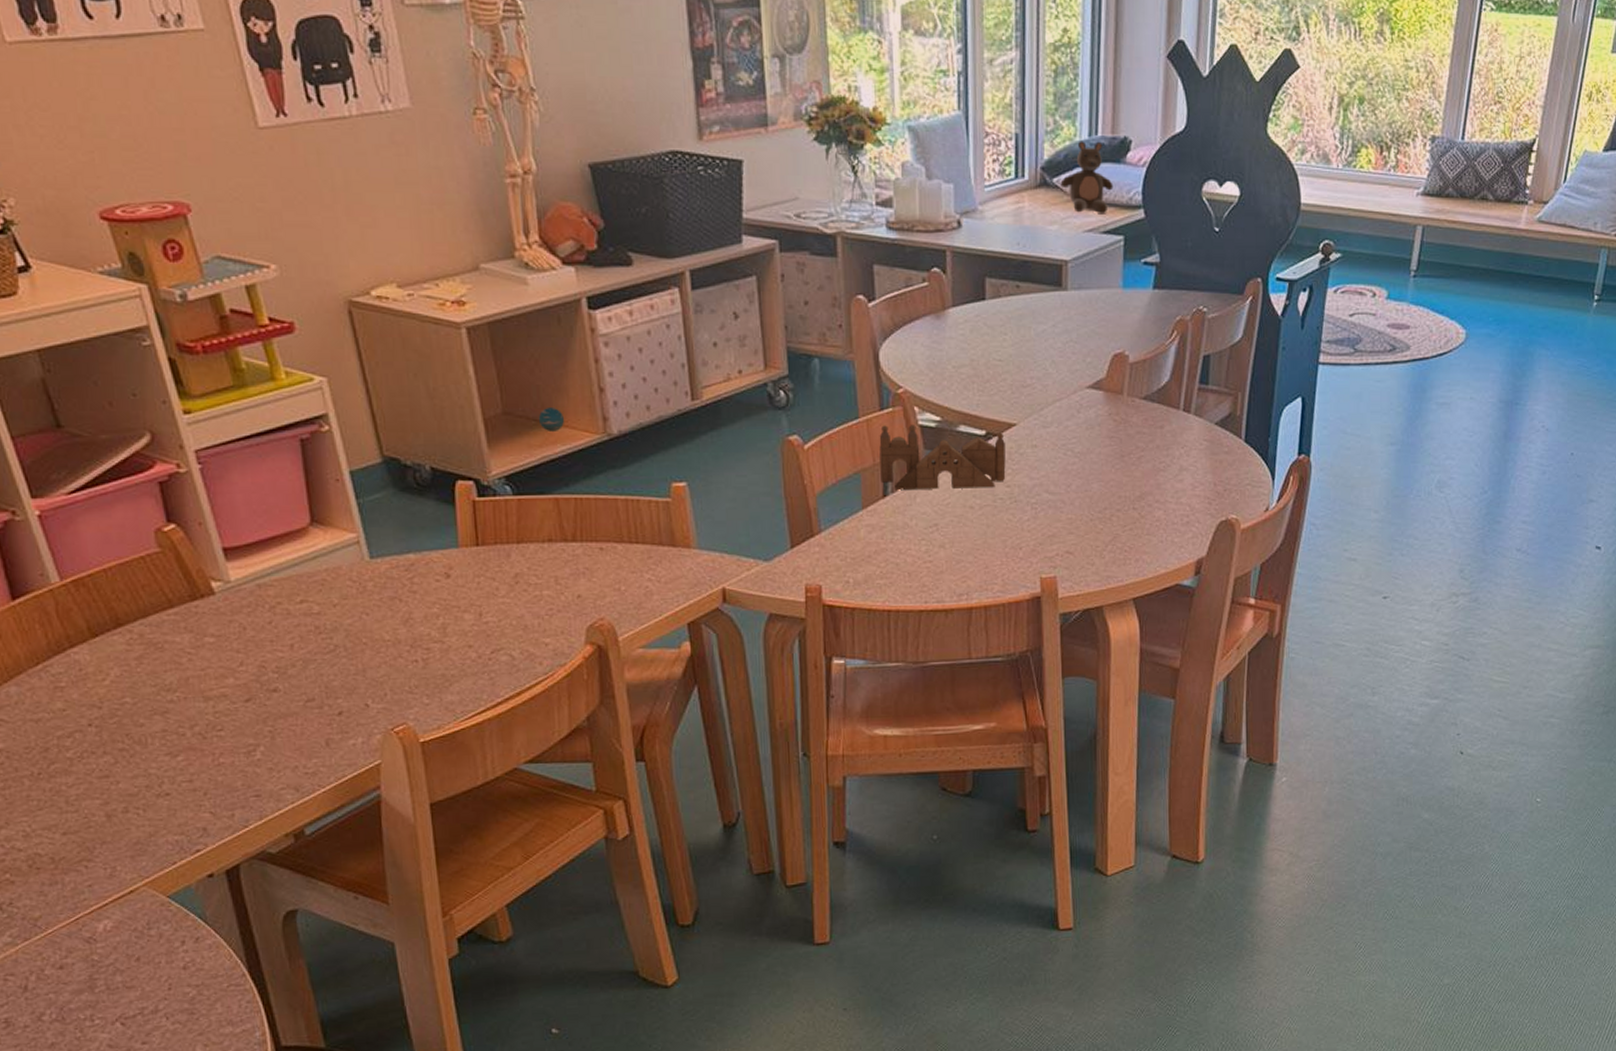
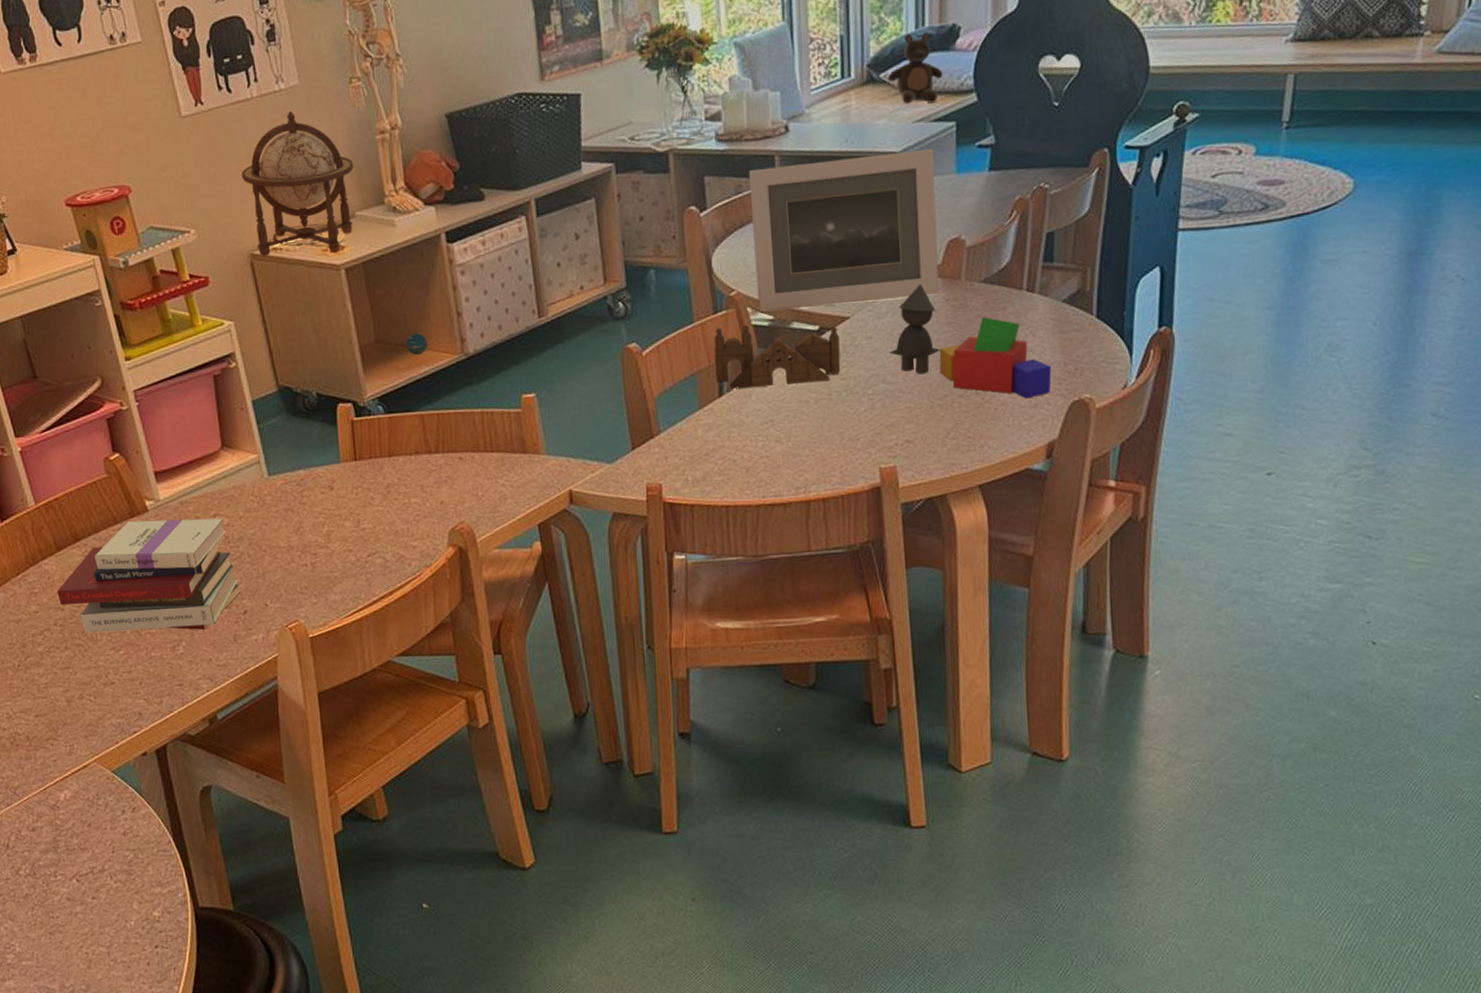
books: none [92,604,335,736] -> present [57,518,241,633]
globe: none [337,137,479,309] -> present [242,110,354,256]
picture frame: none [919,261,1103,412] -> present [748,149,939,312]
toy blocks: none [1053,396,1203,516] -> present [889,284,1052,399]

